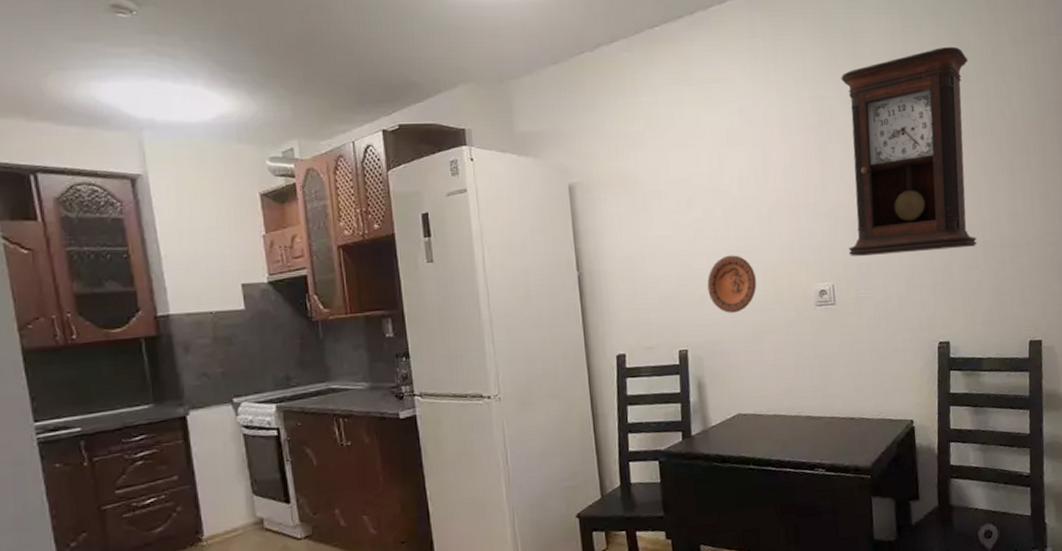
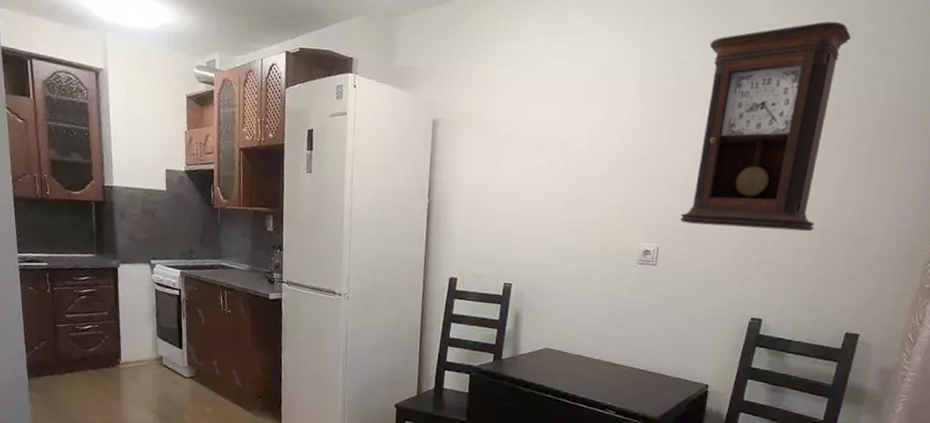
decorative plate: present [707,255,757,313] -> none [539,204,587,258]

